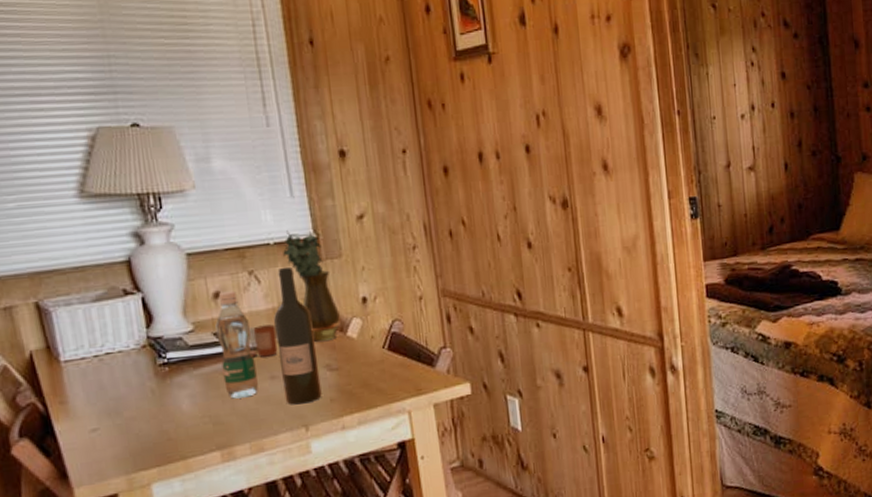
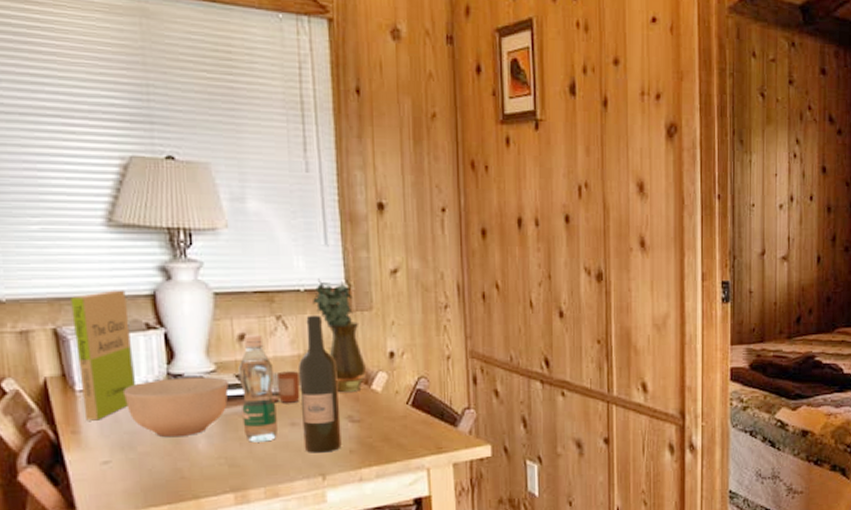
book: none [50,258,117,390] -> present [71,290,135,421]
bowl: none [105,337,208,401] -> present [122,377,229,438]

